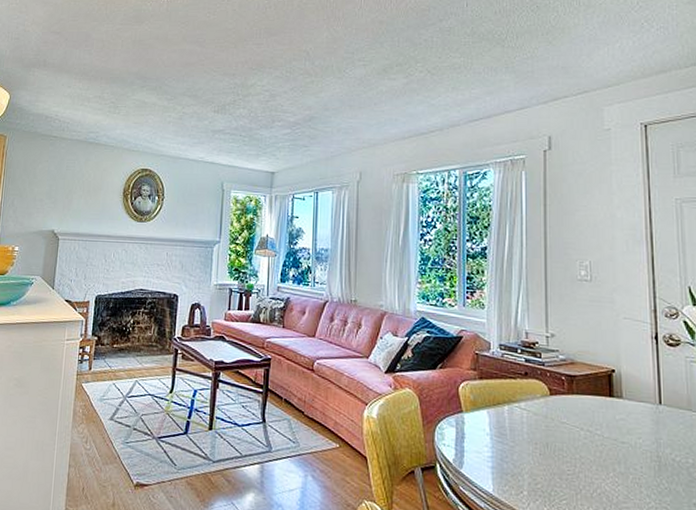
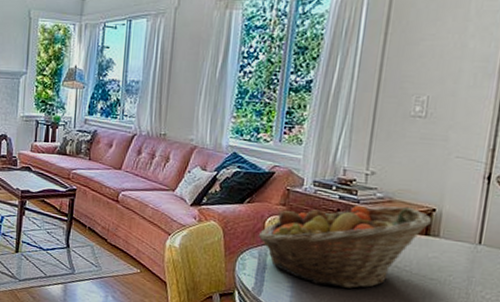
fruit basket: none [453,367,614,456] -> present [258,205,432,289]

